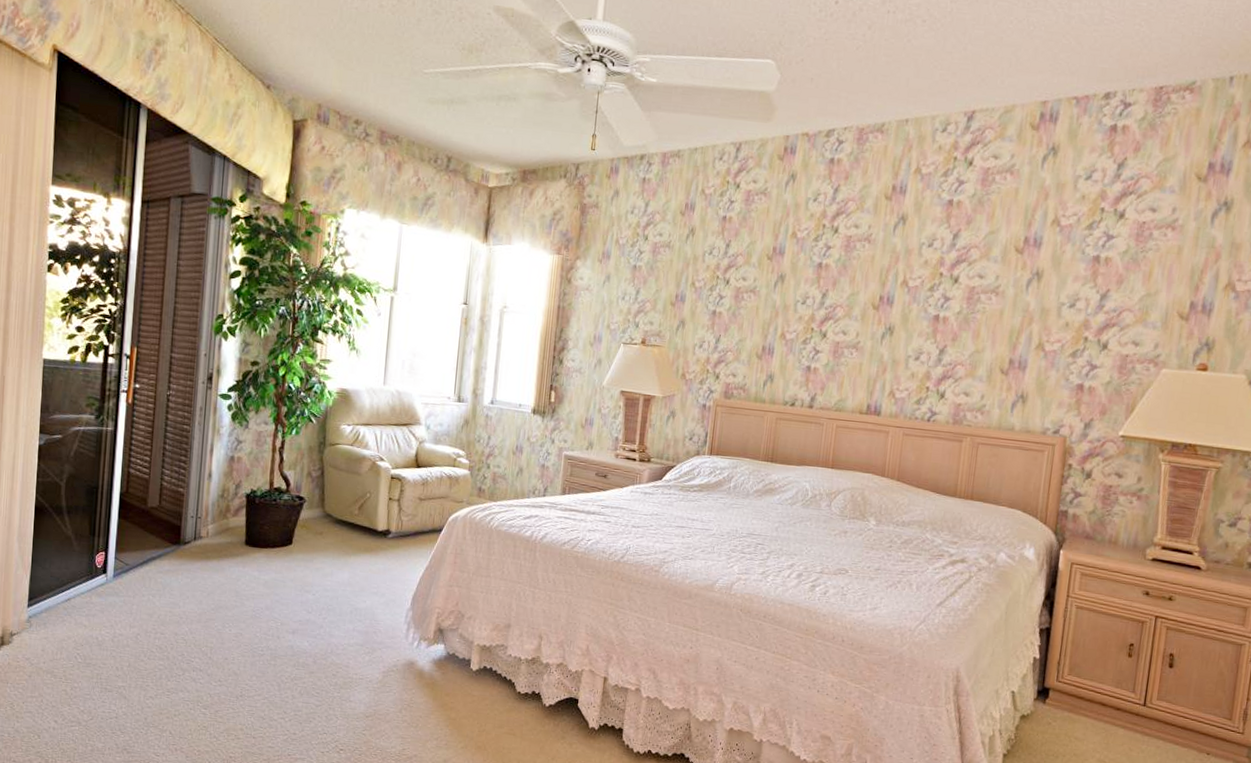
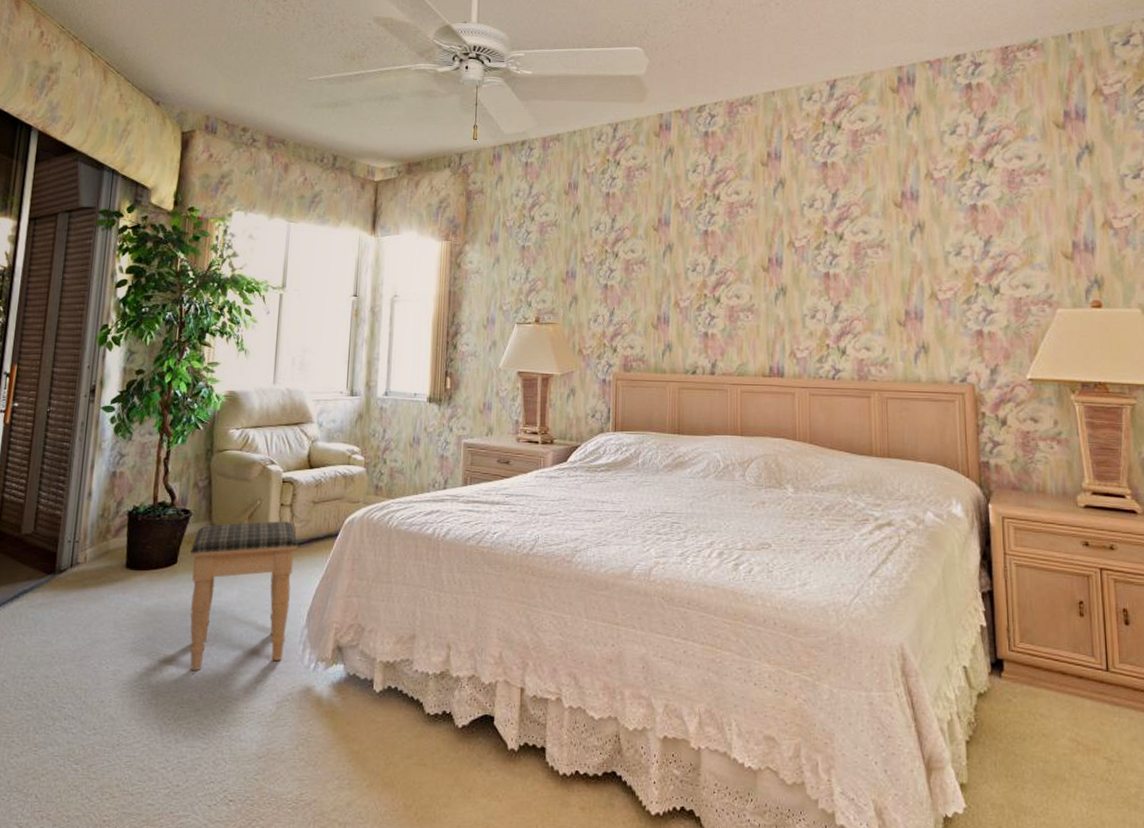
footstool: none [303,511,405,640] -> present [189,521,298,672]

